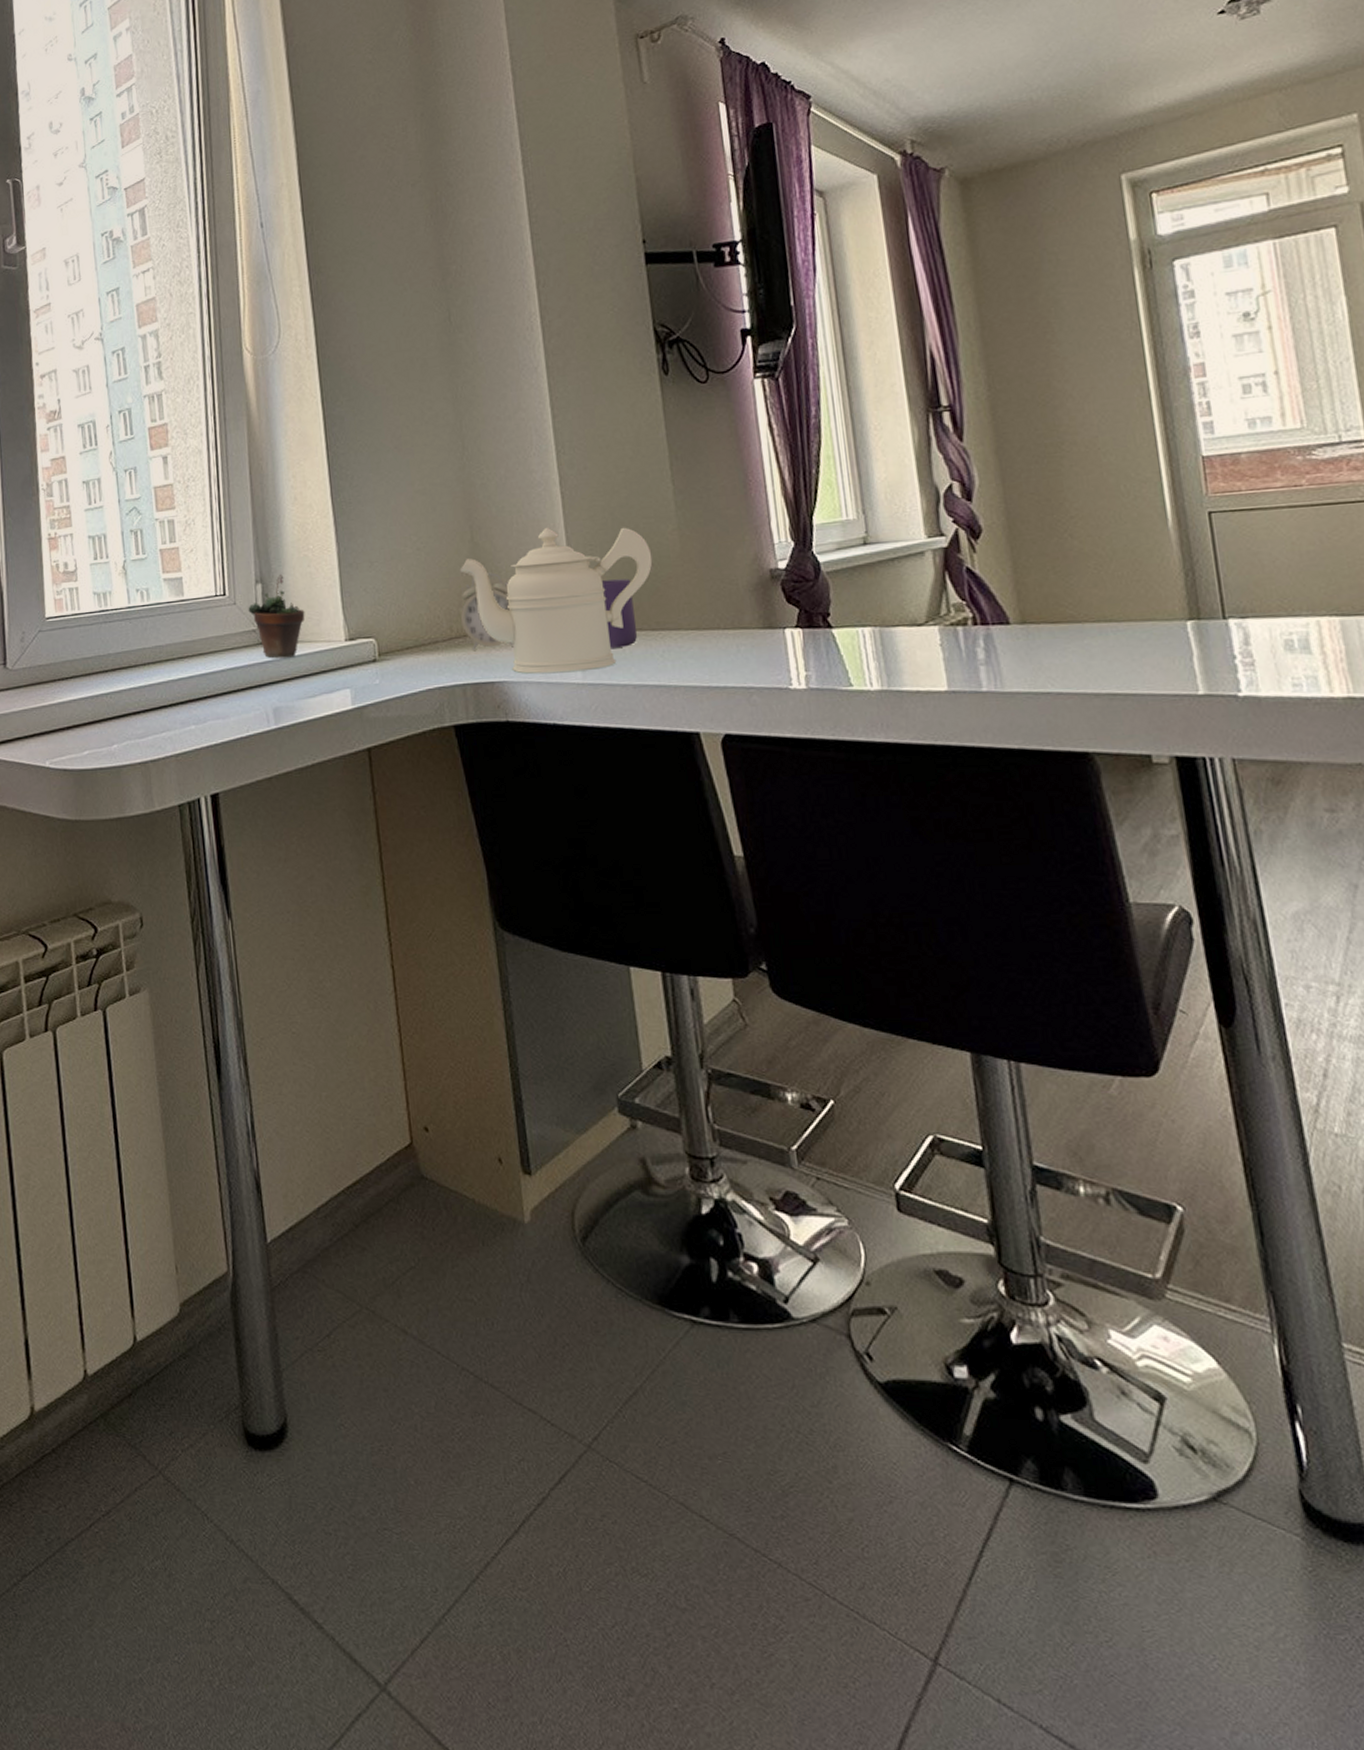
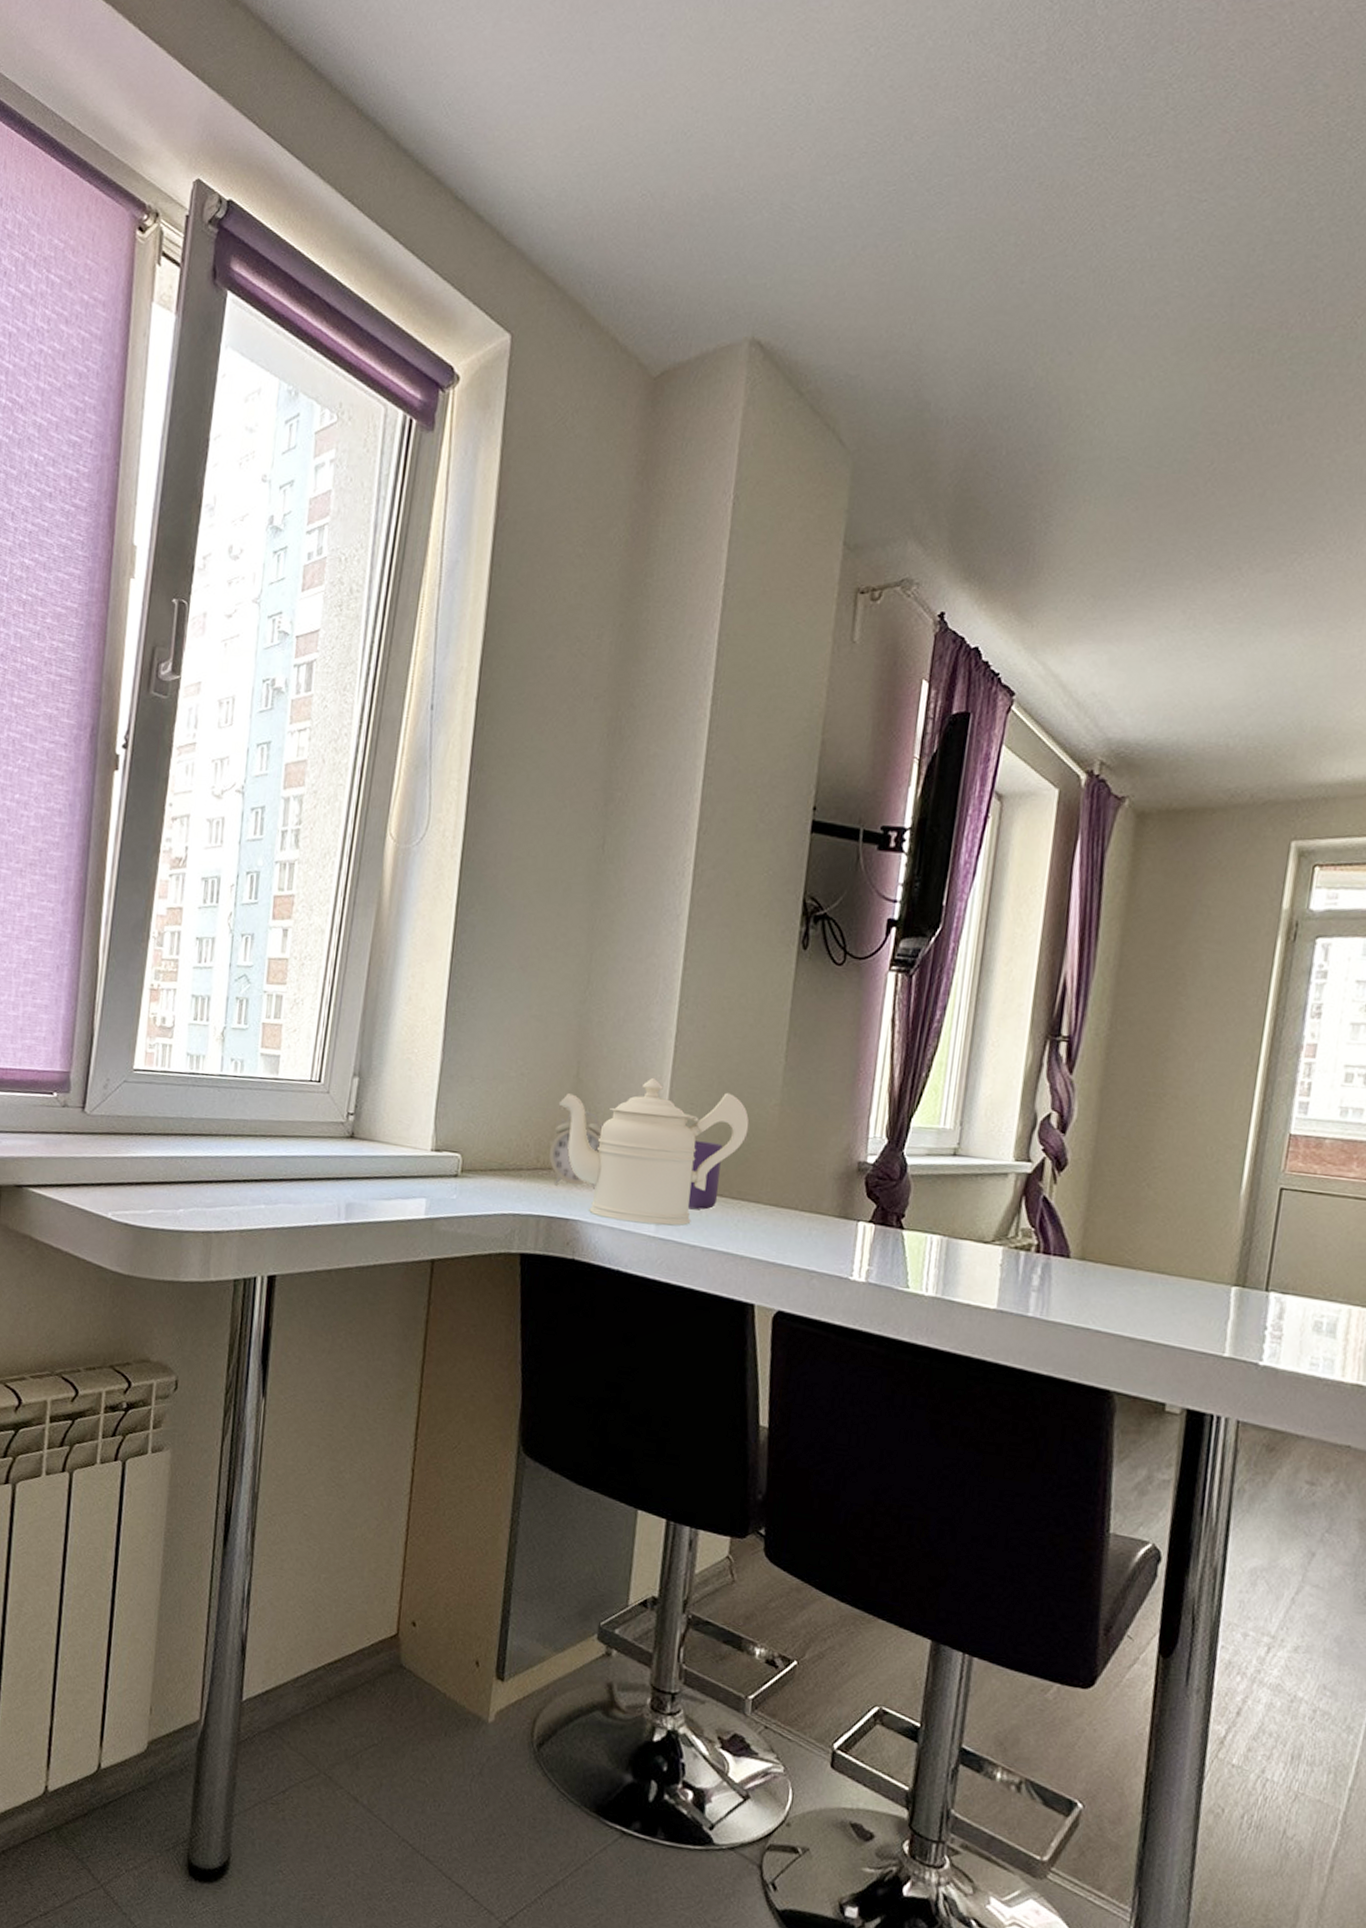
succulent plant: present [248,575,305,659] -> none [340,1072,397,1157]

